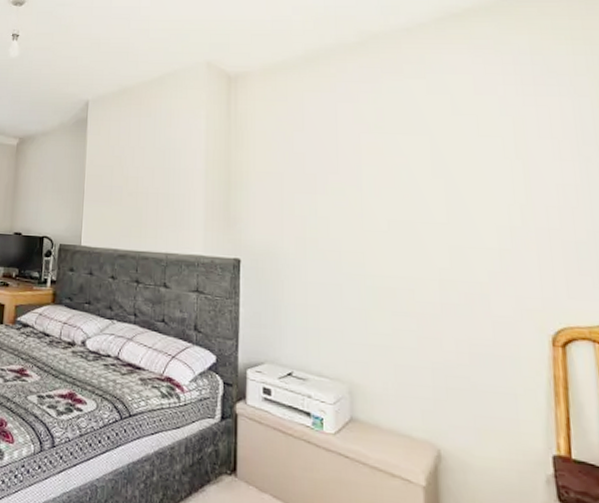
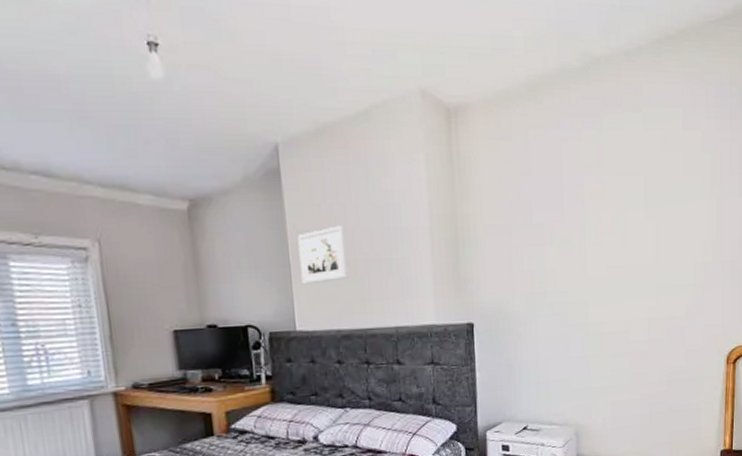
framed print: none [91,163,131,209] -> present [297,225,348,285]

